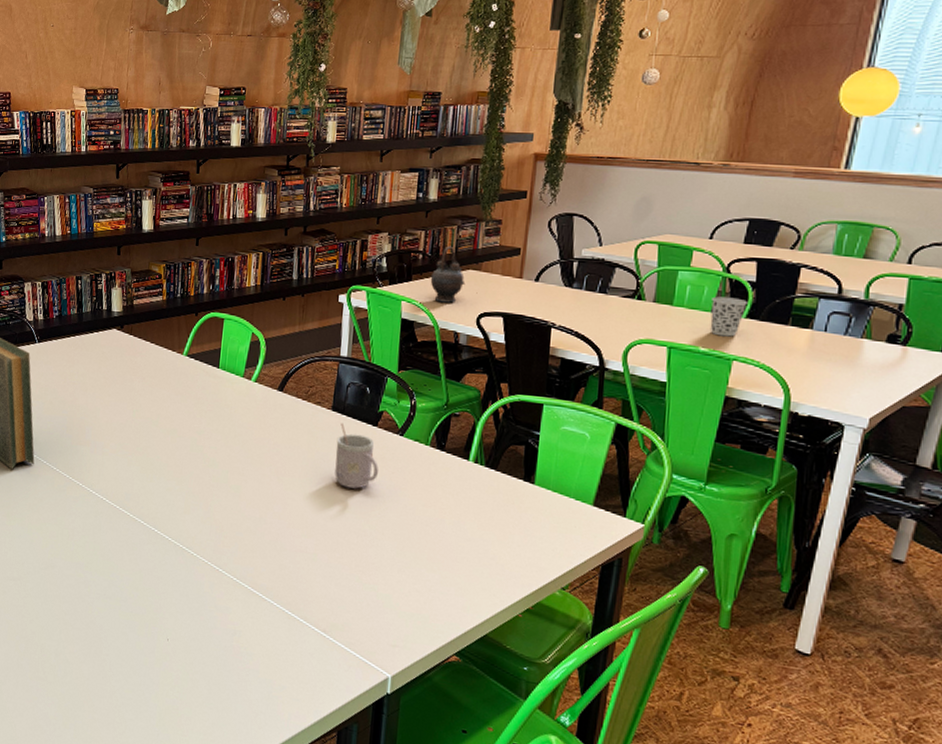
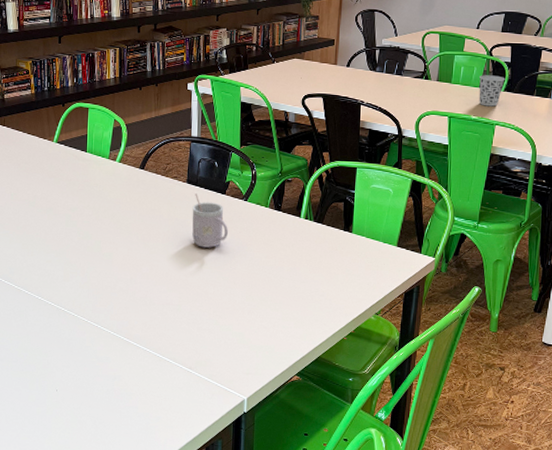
teapot: present [430,245,466,303] -> none [263,38,292,87]

